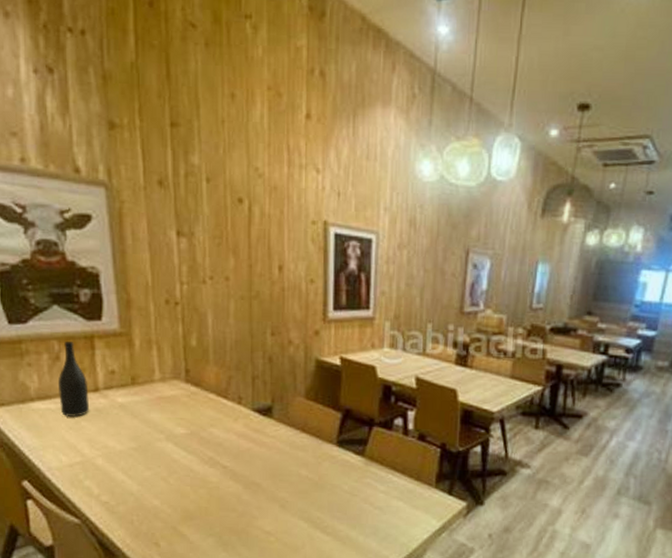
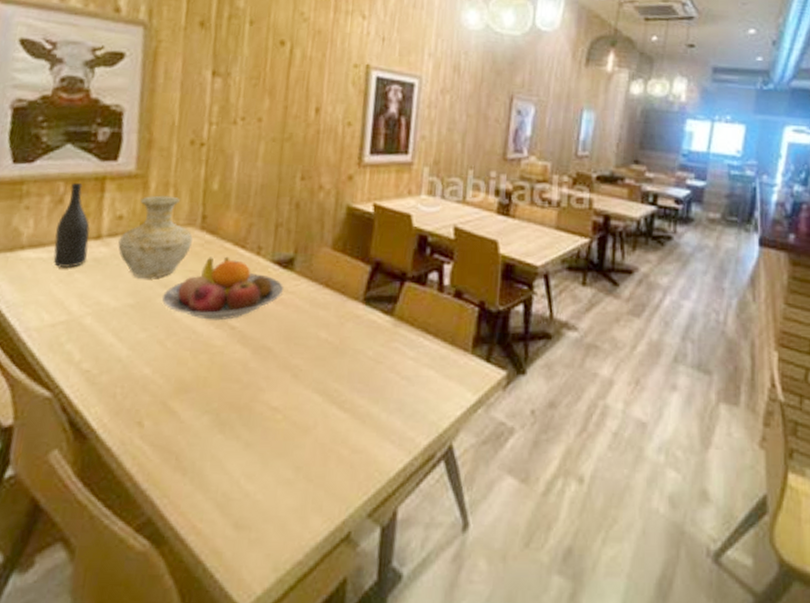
vase: none [115,351,179,426] -> present [118,195,193,279]
fruit bowl: none [161,406,265,461] -> present [162,256,283,321]

